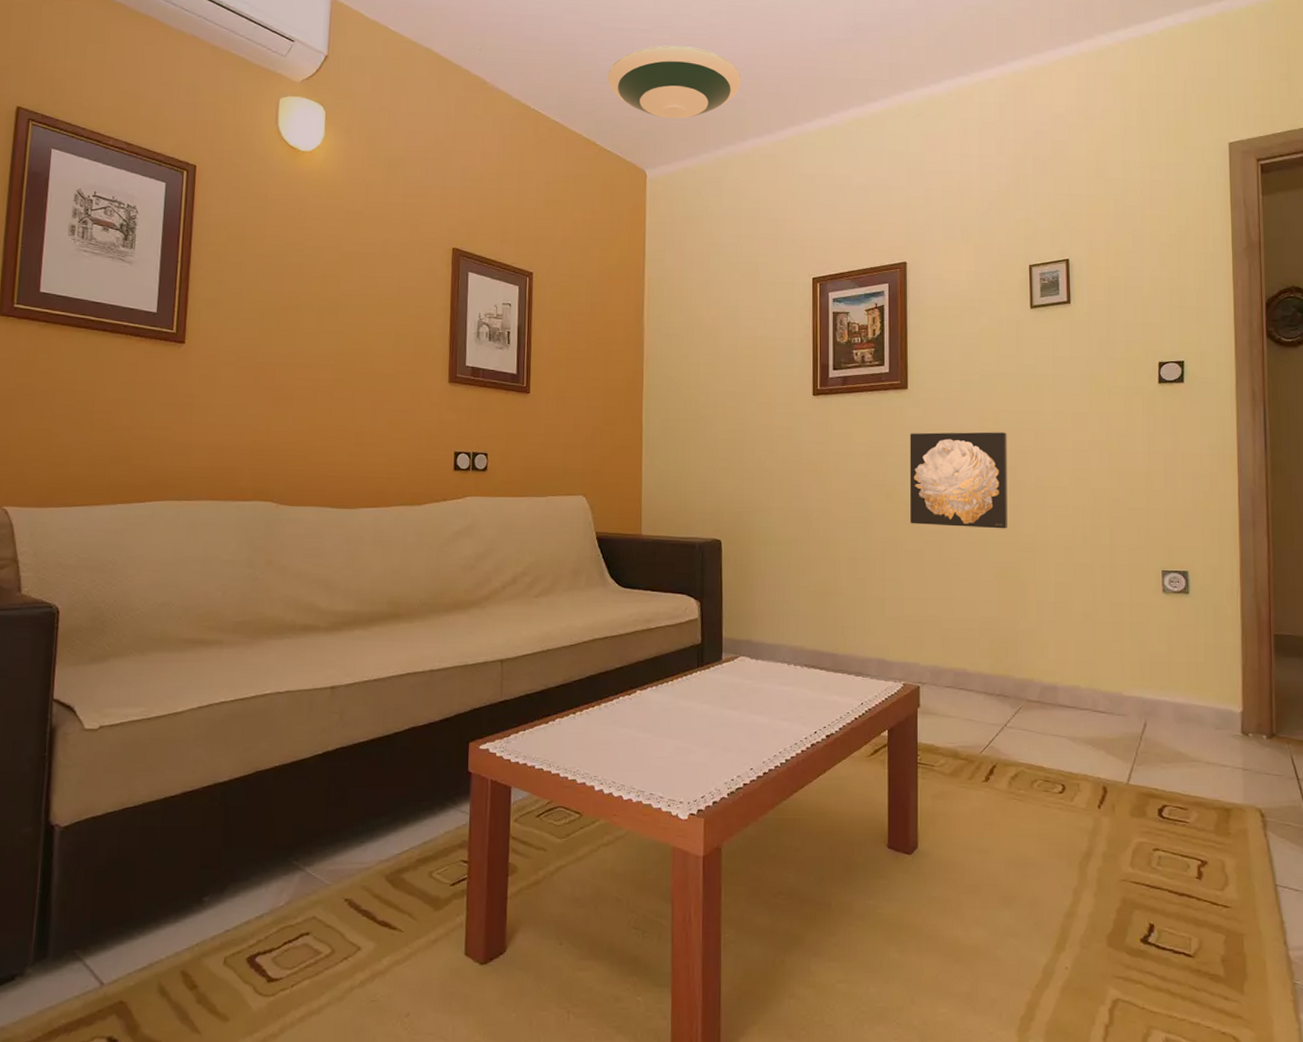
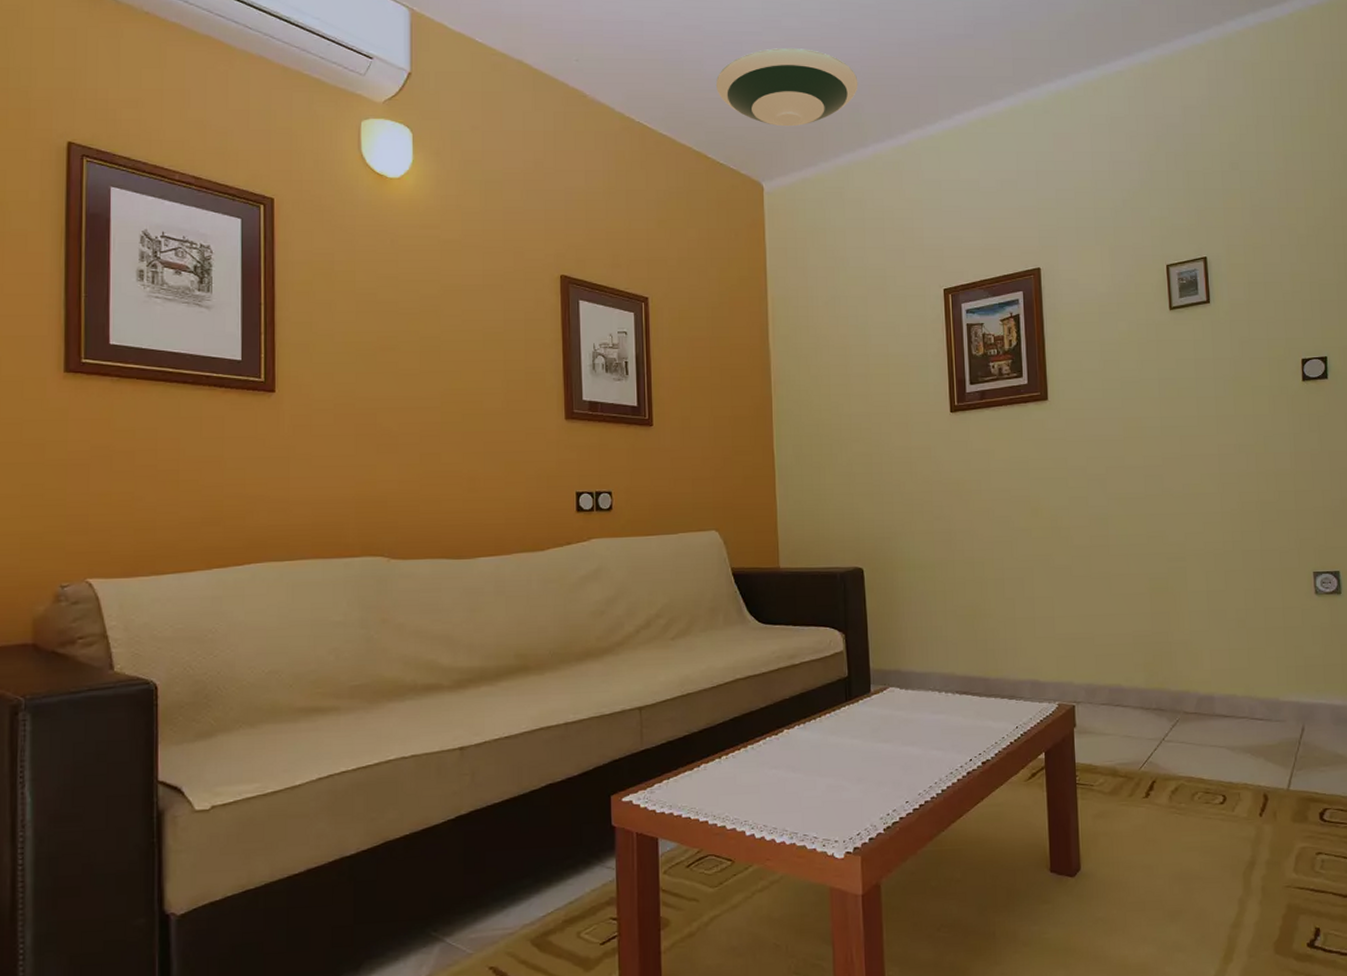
wall art: present [909,432,1008,529] -> none [1052,440,1156,540]

